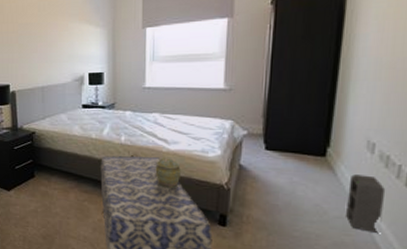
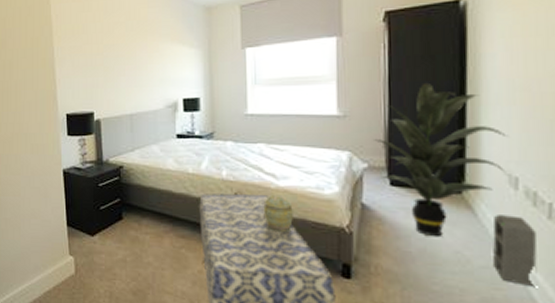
indoor plant: none [254,60,370,193] -> present [374,82,508,238]

